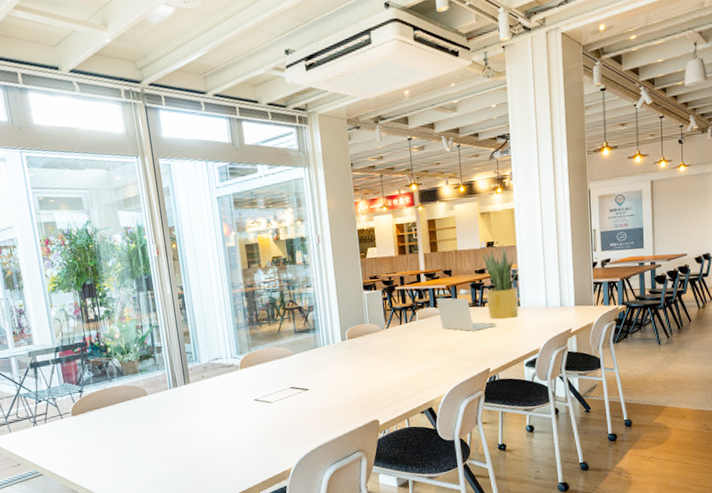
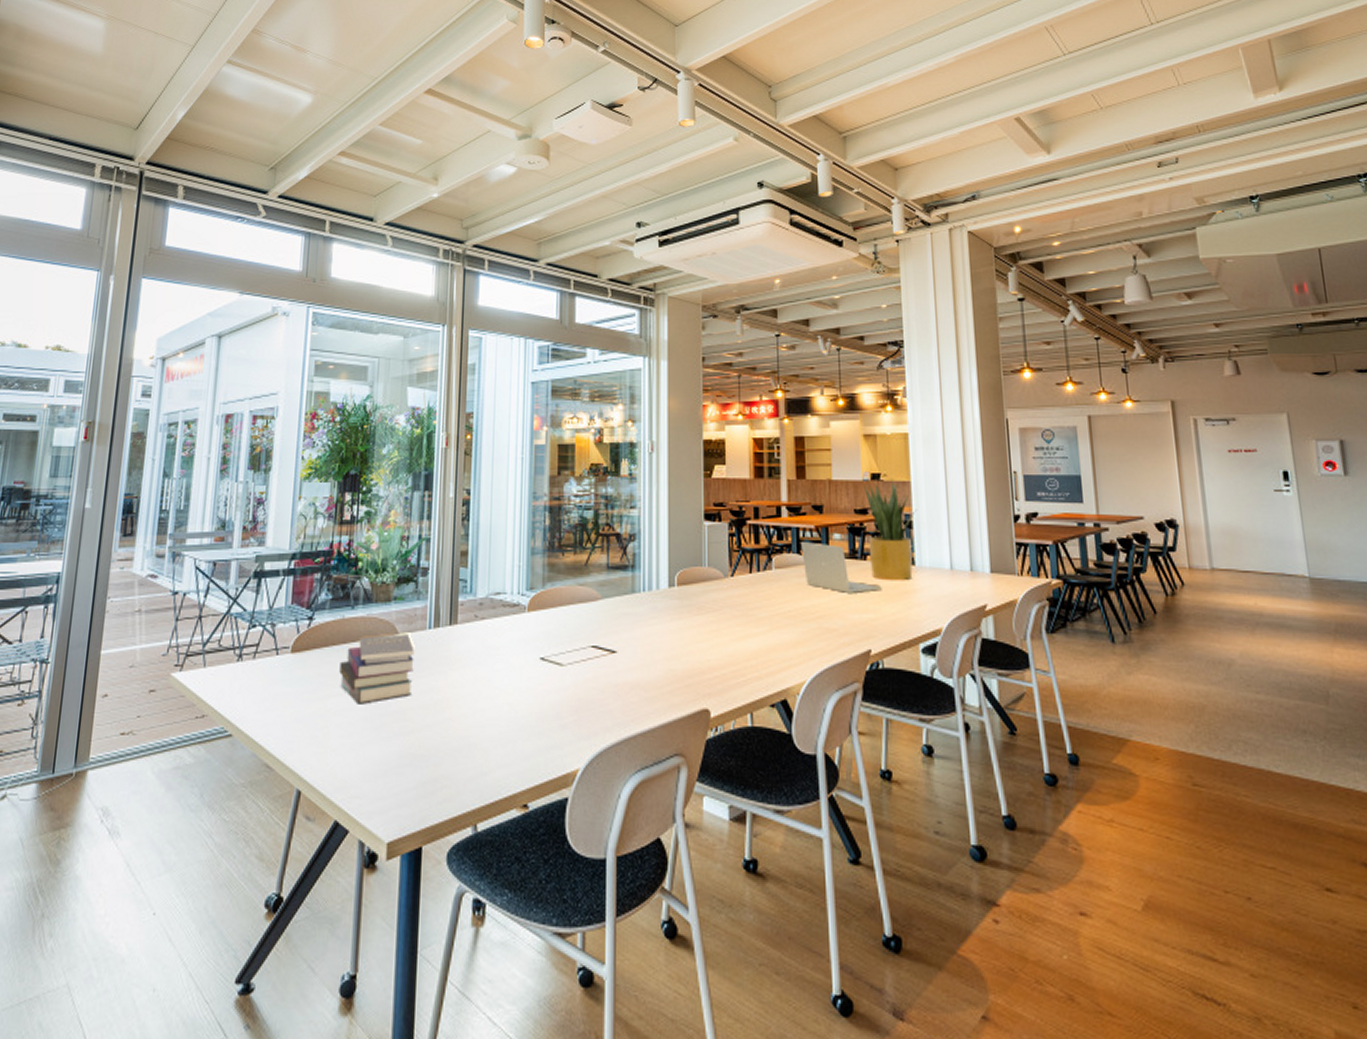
books: none [109,394,165,445] -> present [339,634,415,704]

